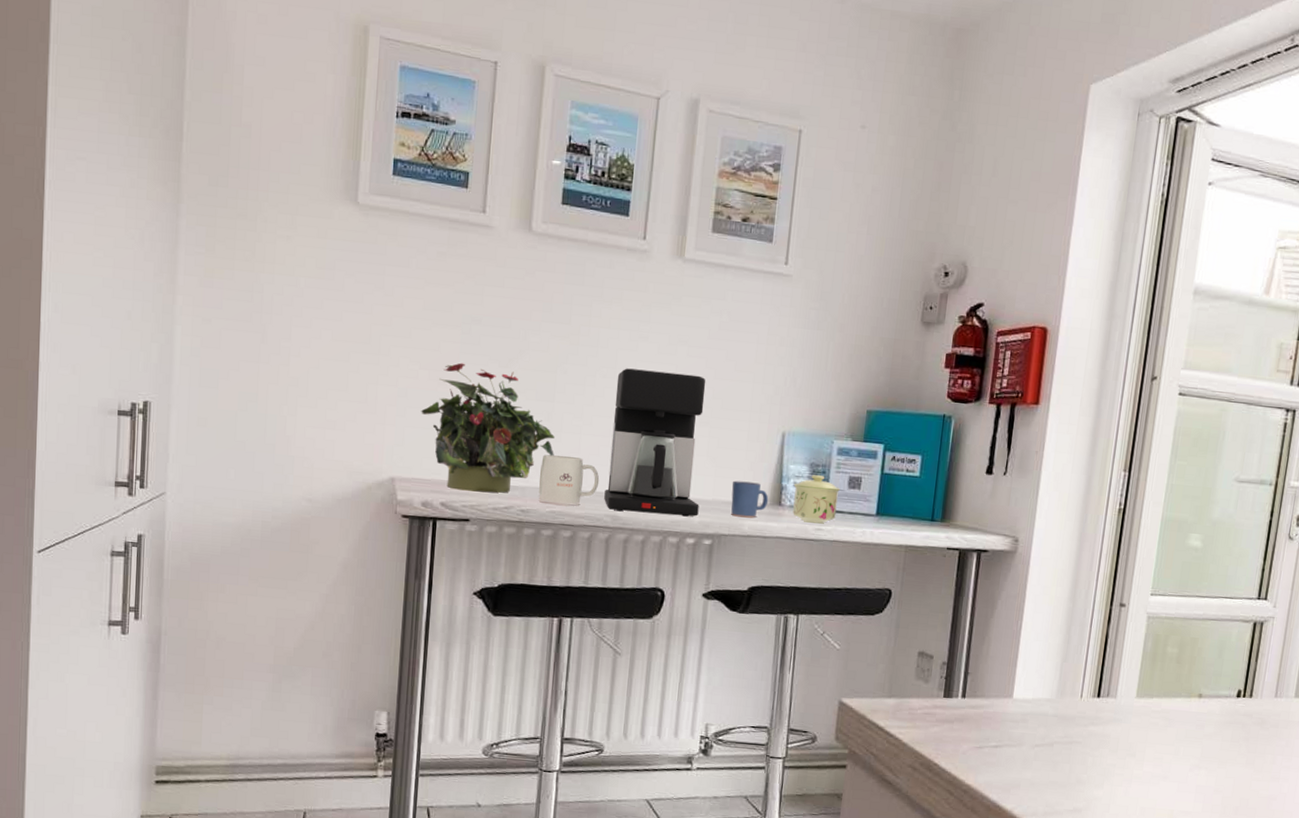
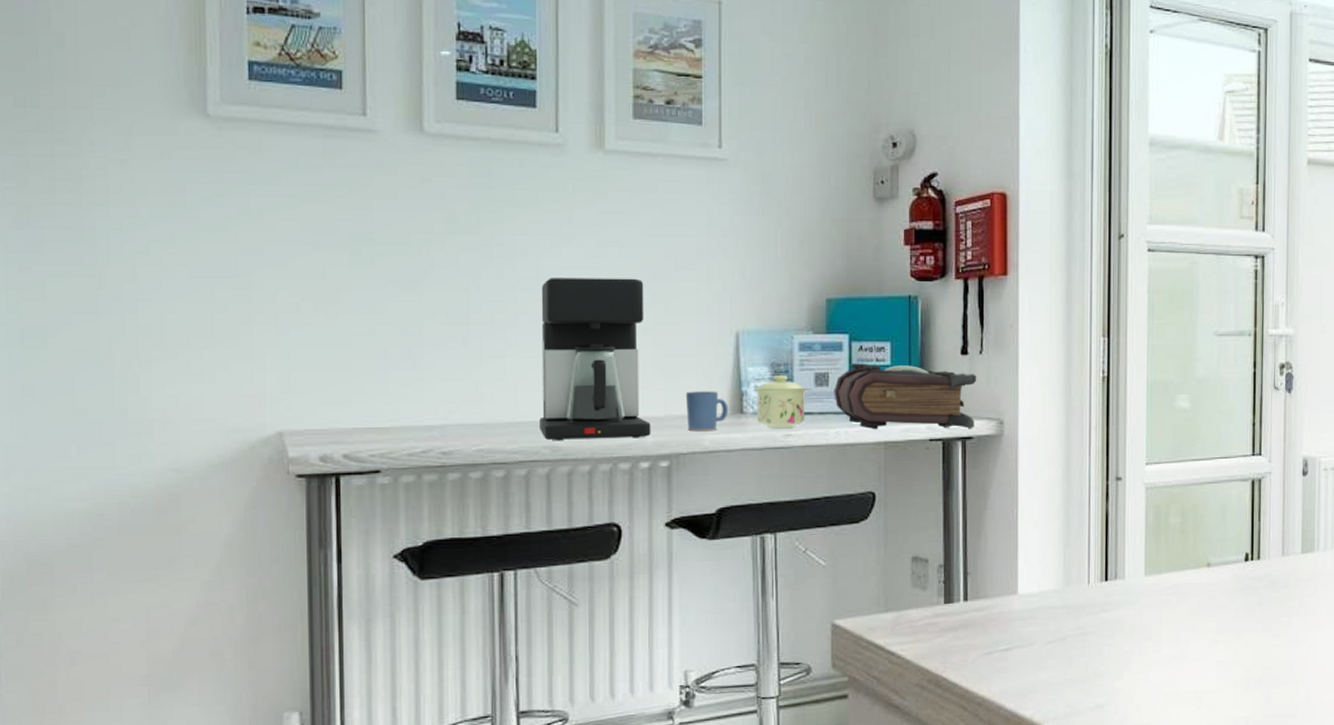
potted plant: present [421,362,554,493] -> none [309,289,475,437]
mug: present [538,454,600,507] -> none [460,384,532,443]
book: none [864,471,999,542] -> present [834,363,977,430]

